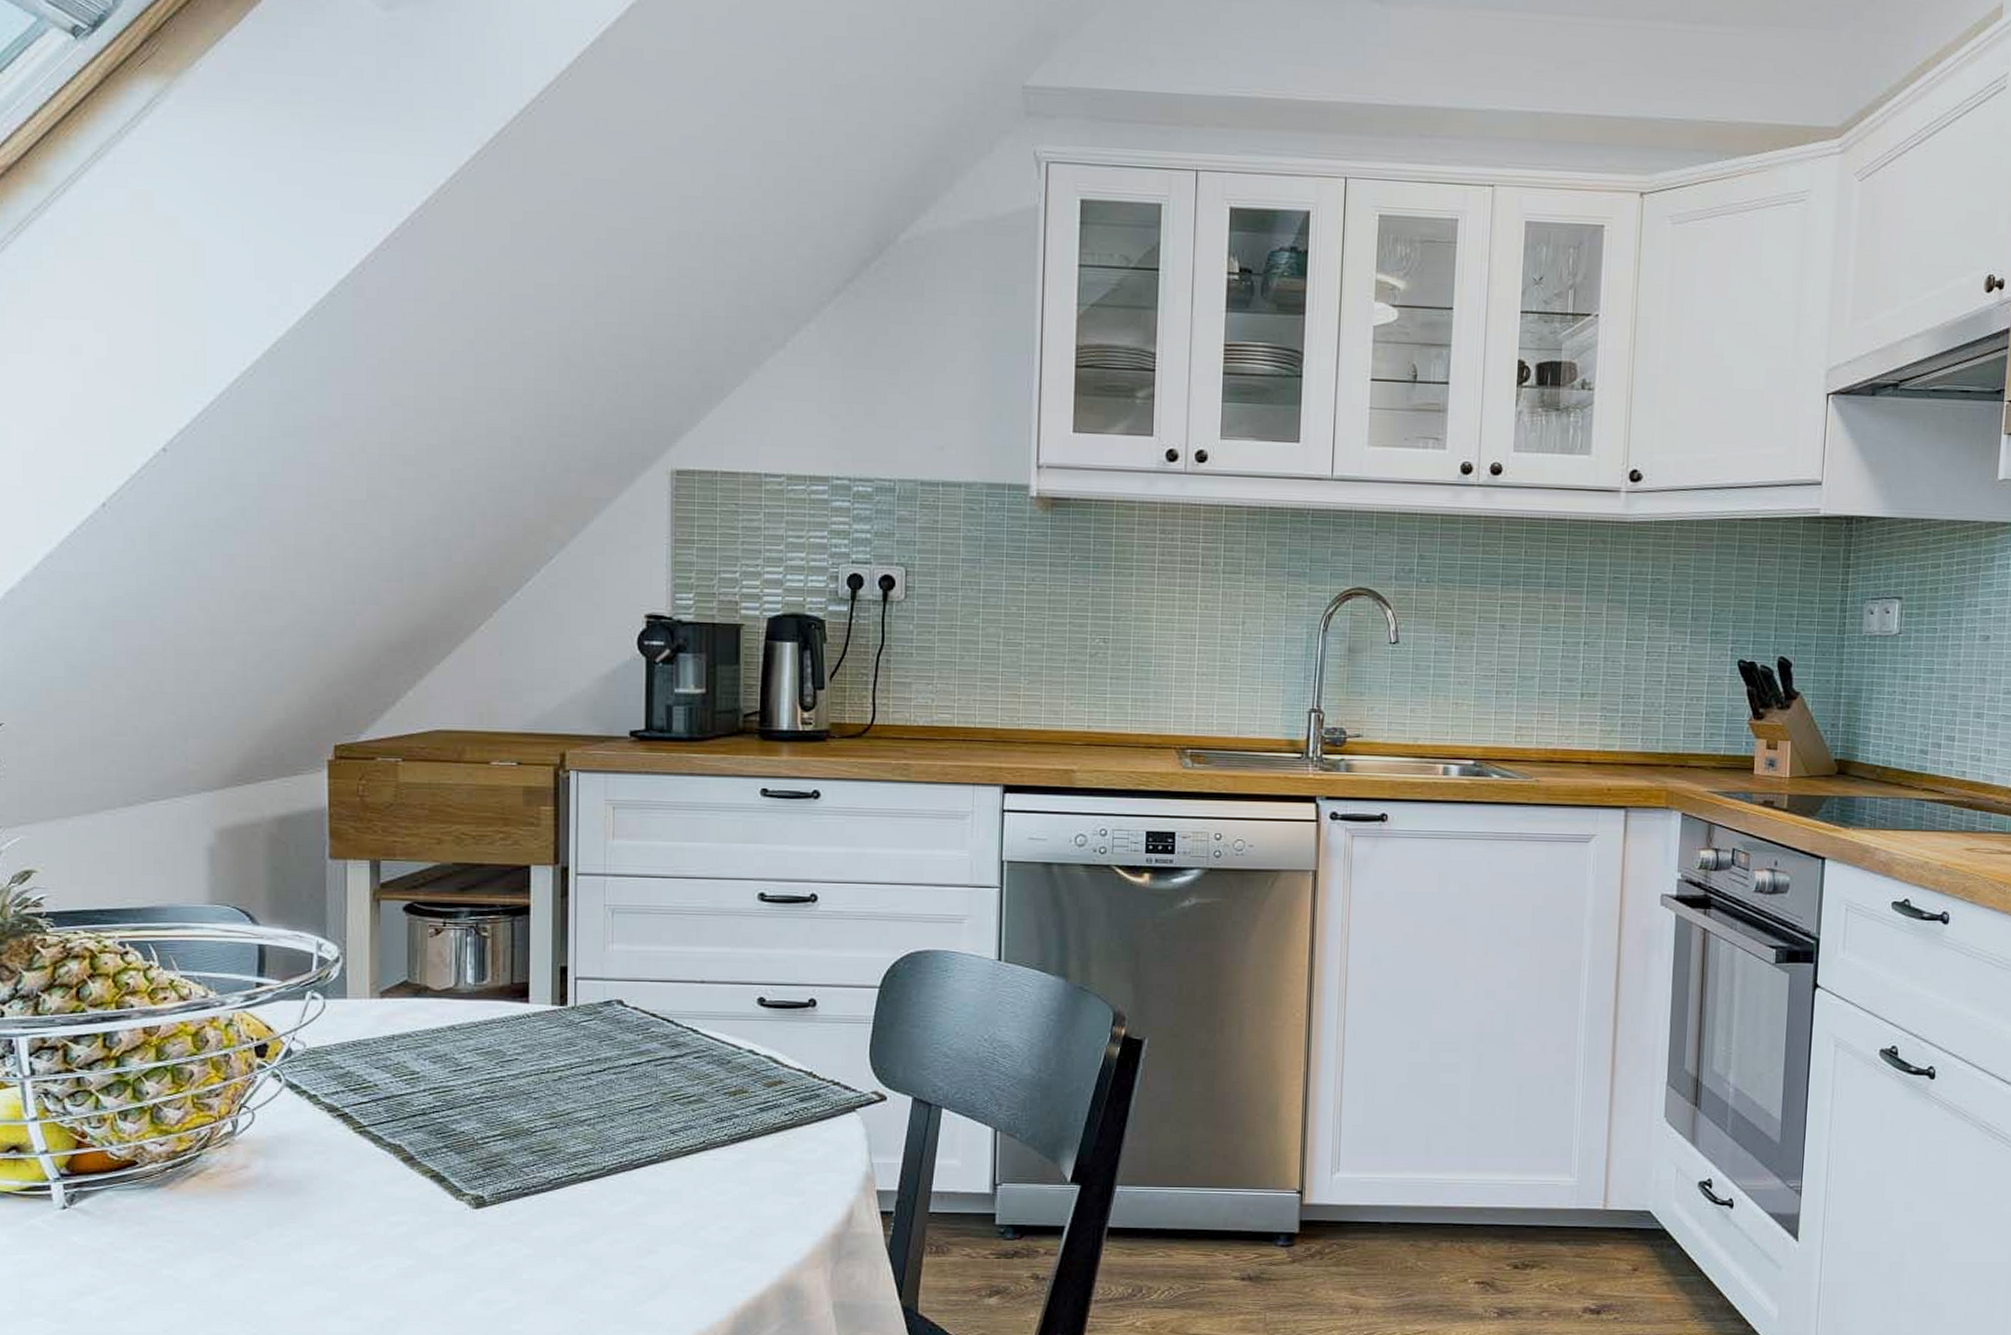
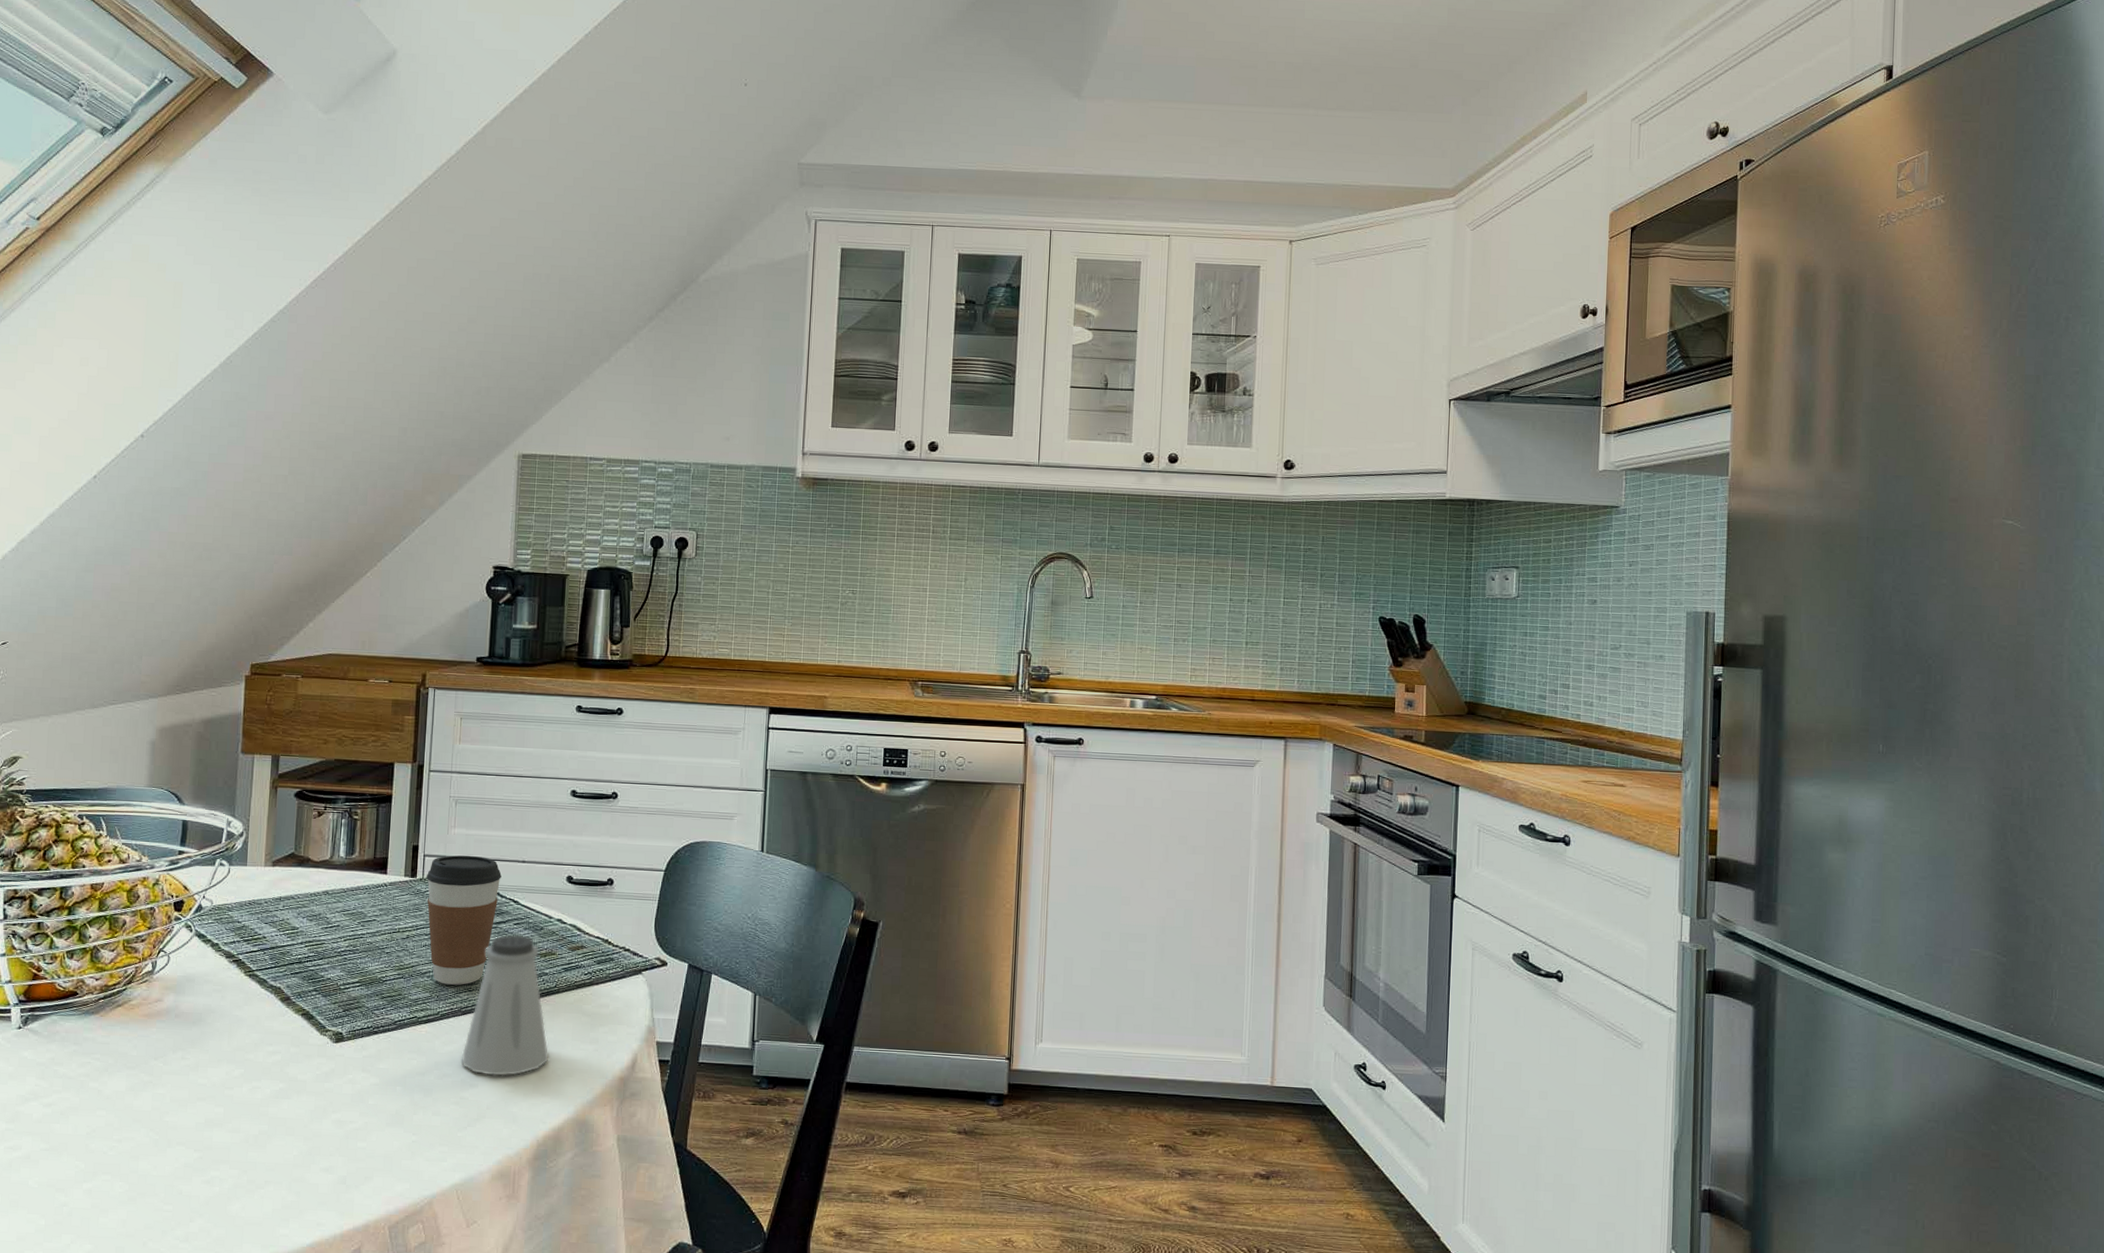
coffee cup: none [579,976,675,1133] -> present [426,855,502,985]
saltshaker: none [636,1070,745,1239] -> present [461,934,549,1076]

